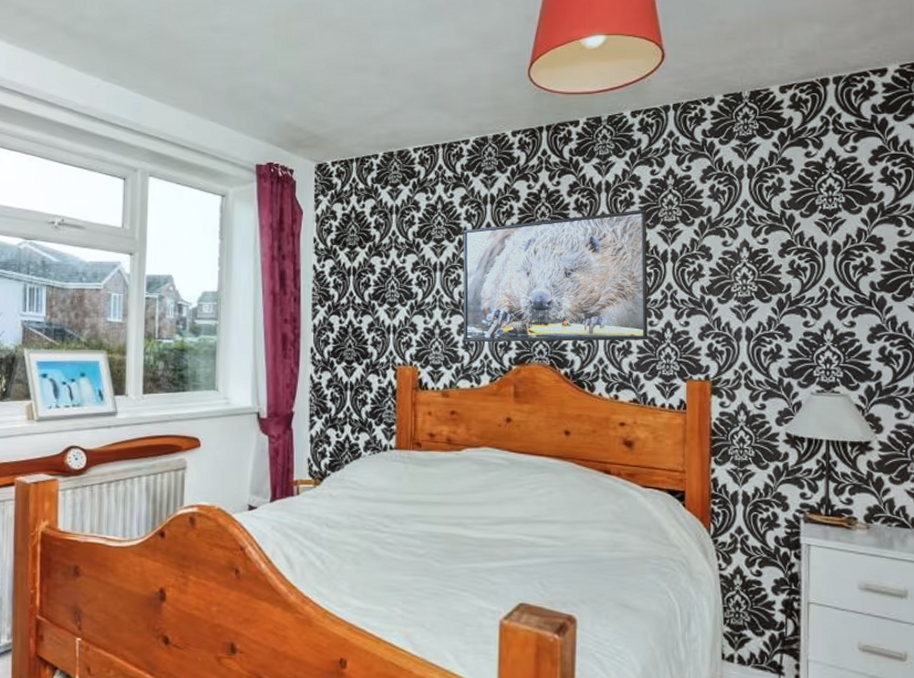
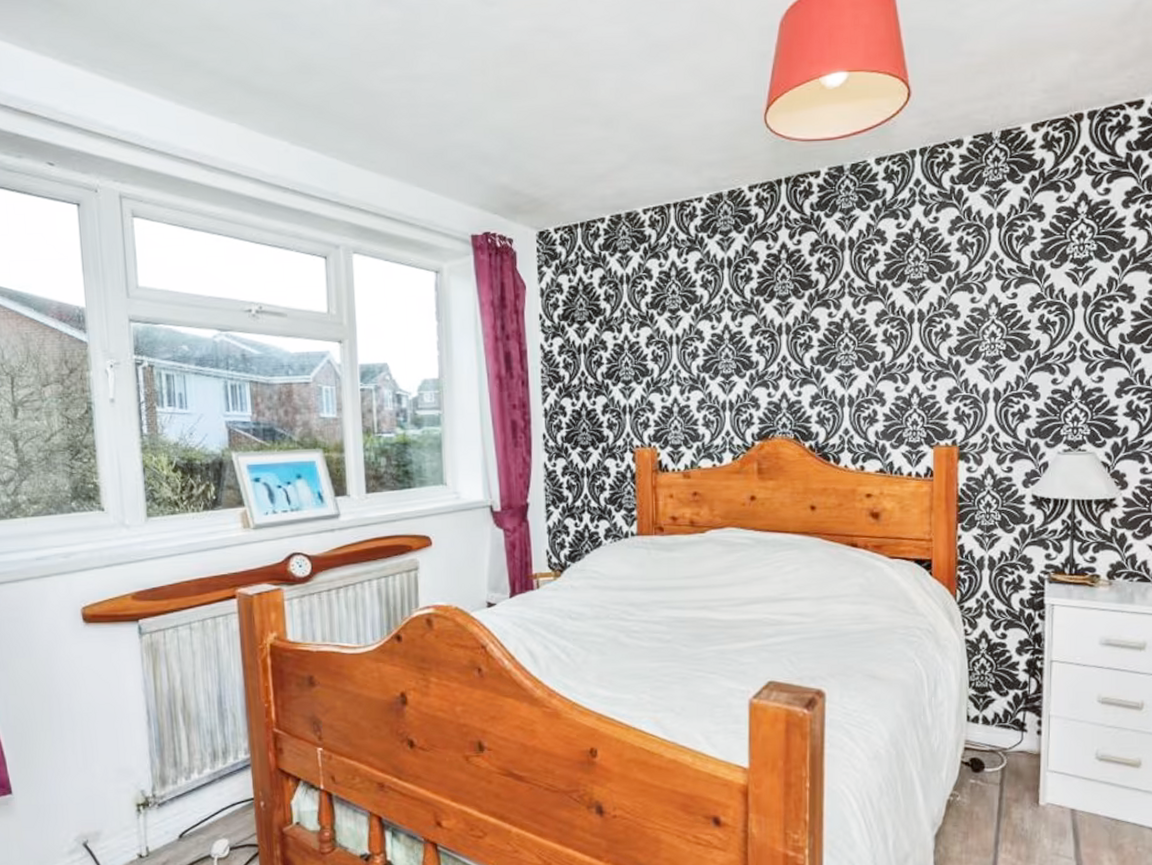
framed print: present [463,209,648,343] -> none [699,266,894,419]

